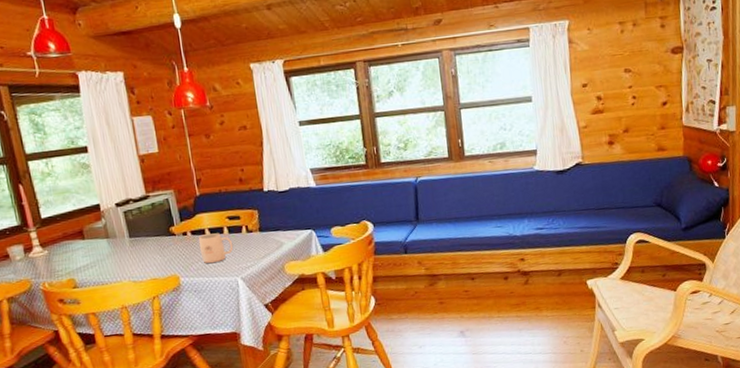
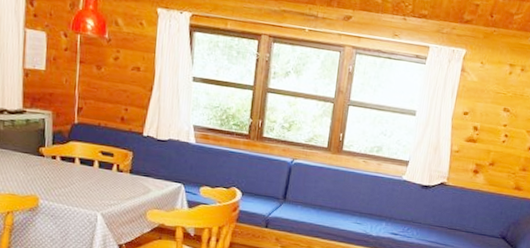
mug: present [198,233,234,264] -> none [65,163,101,193]

